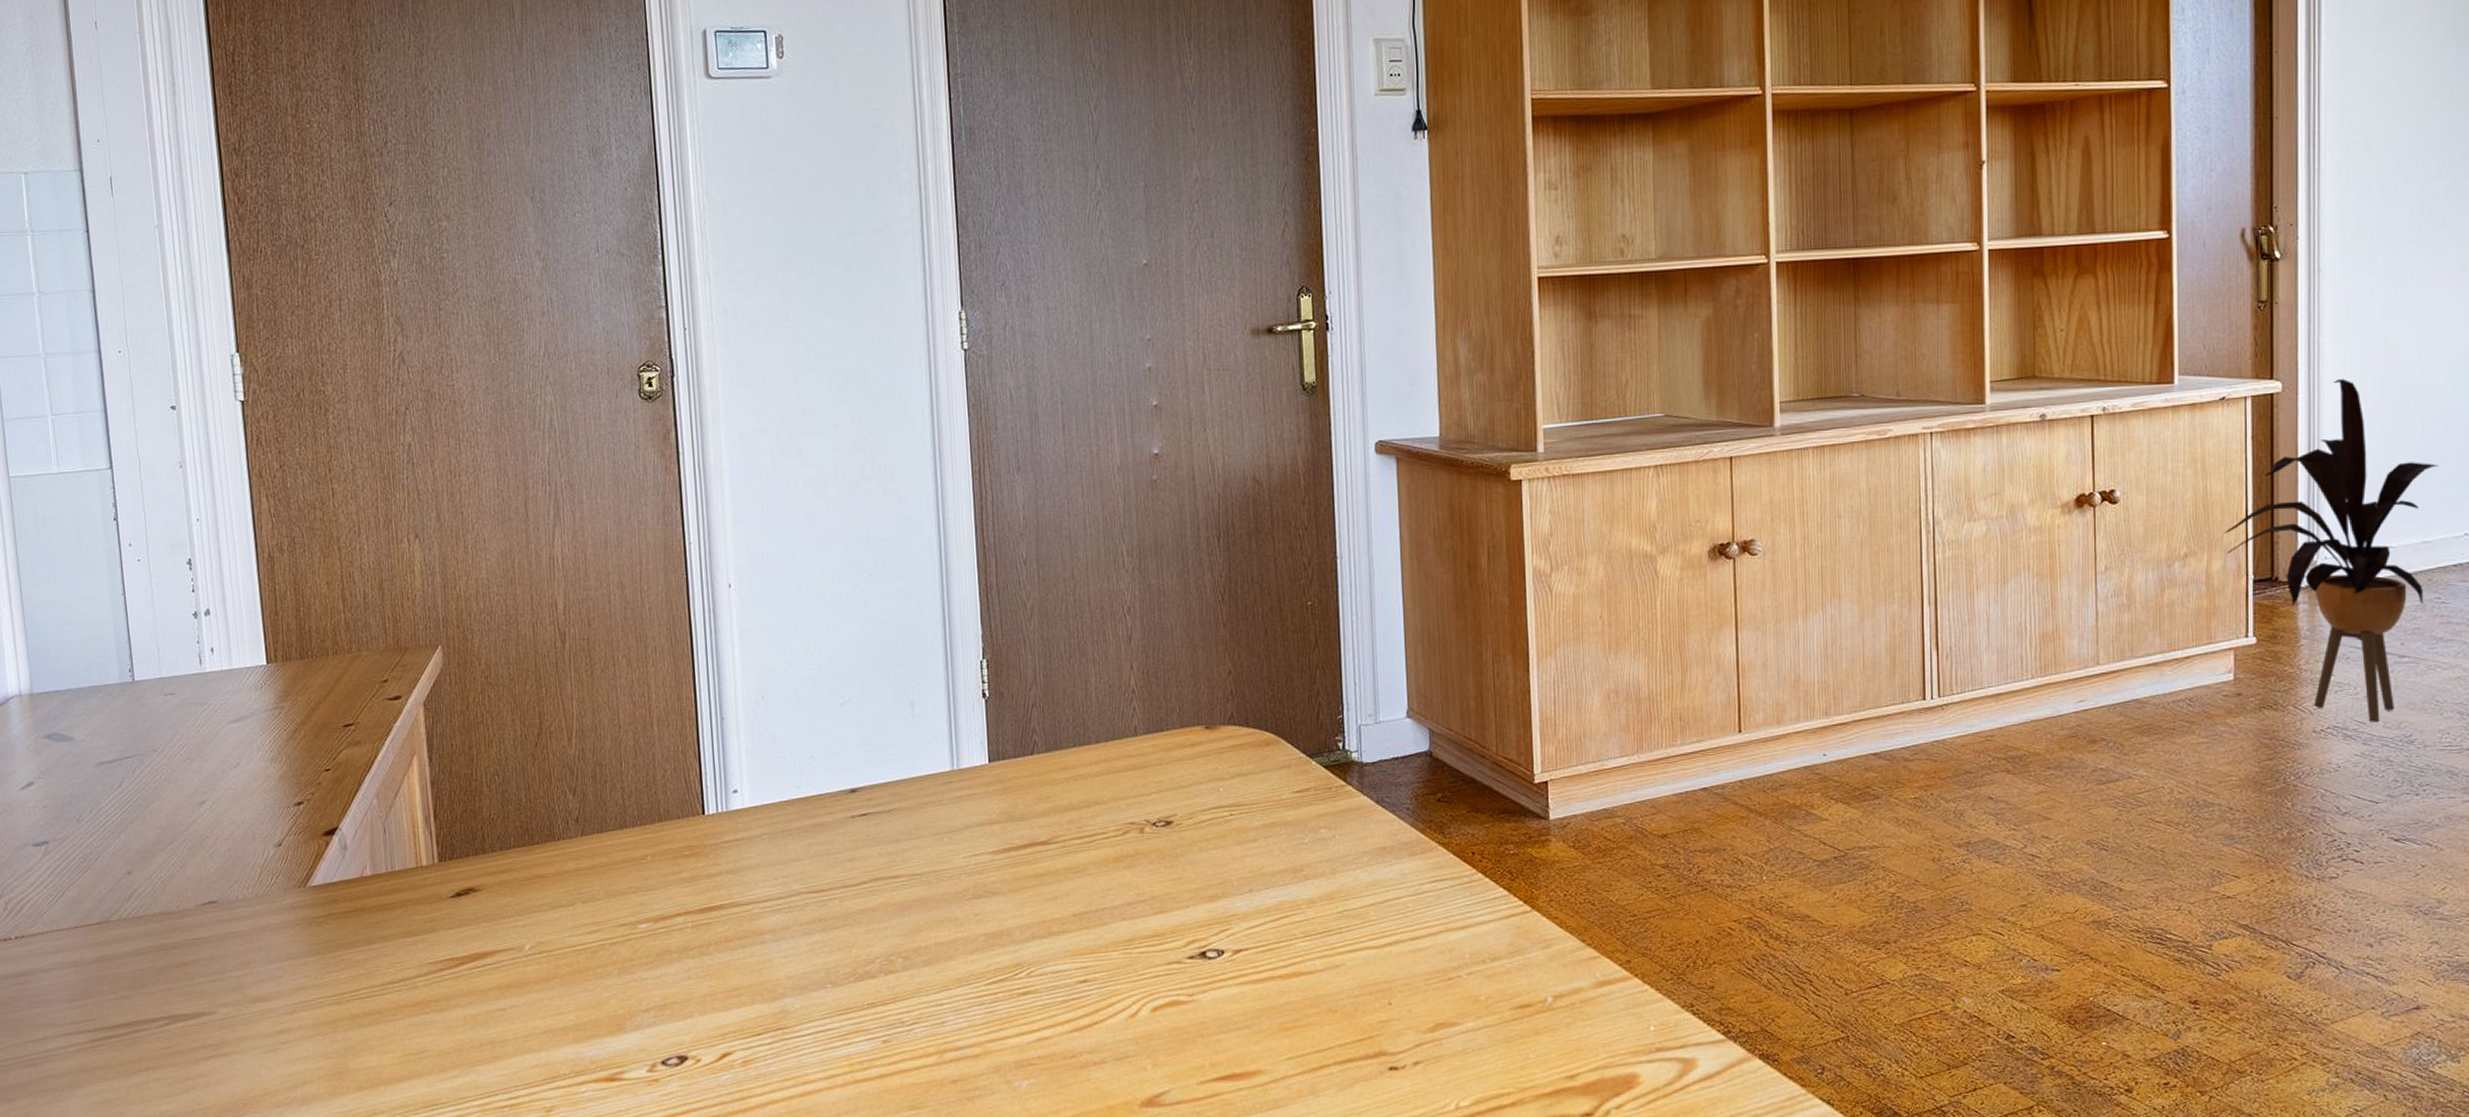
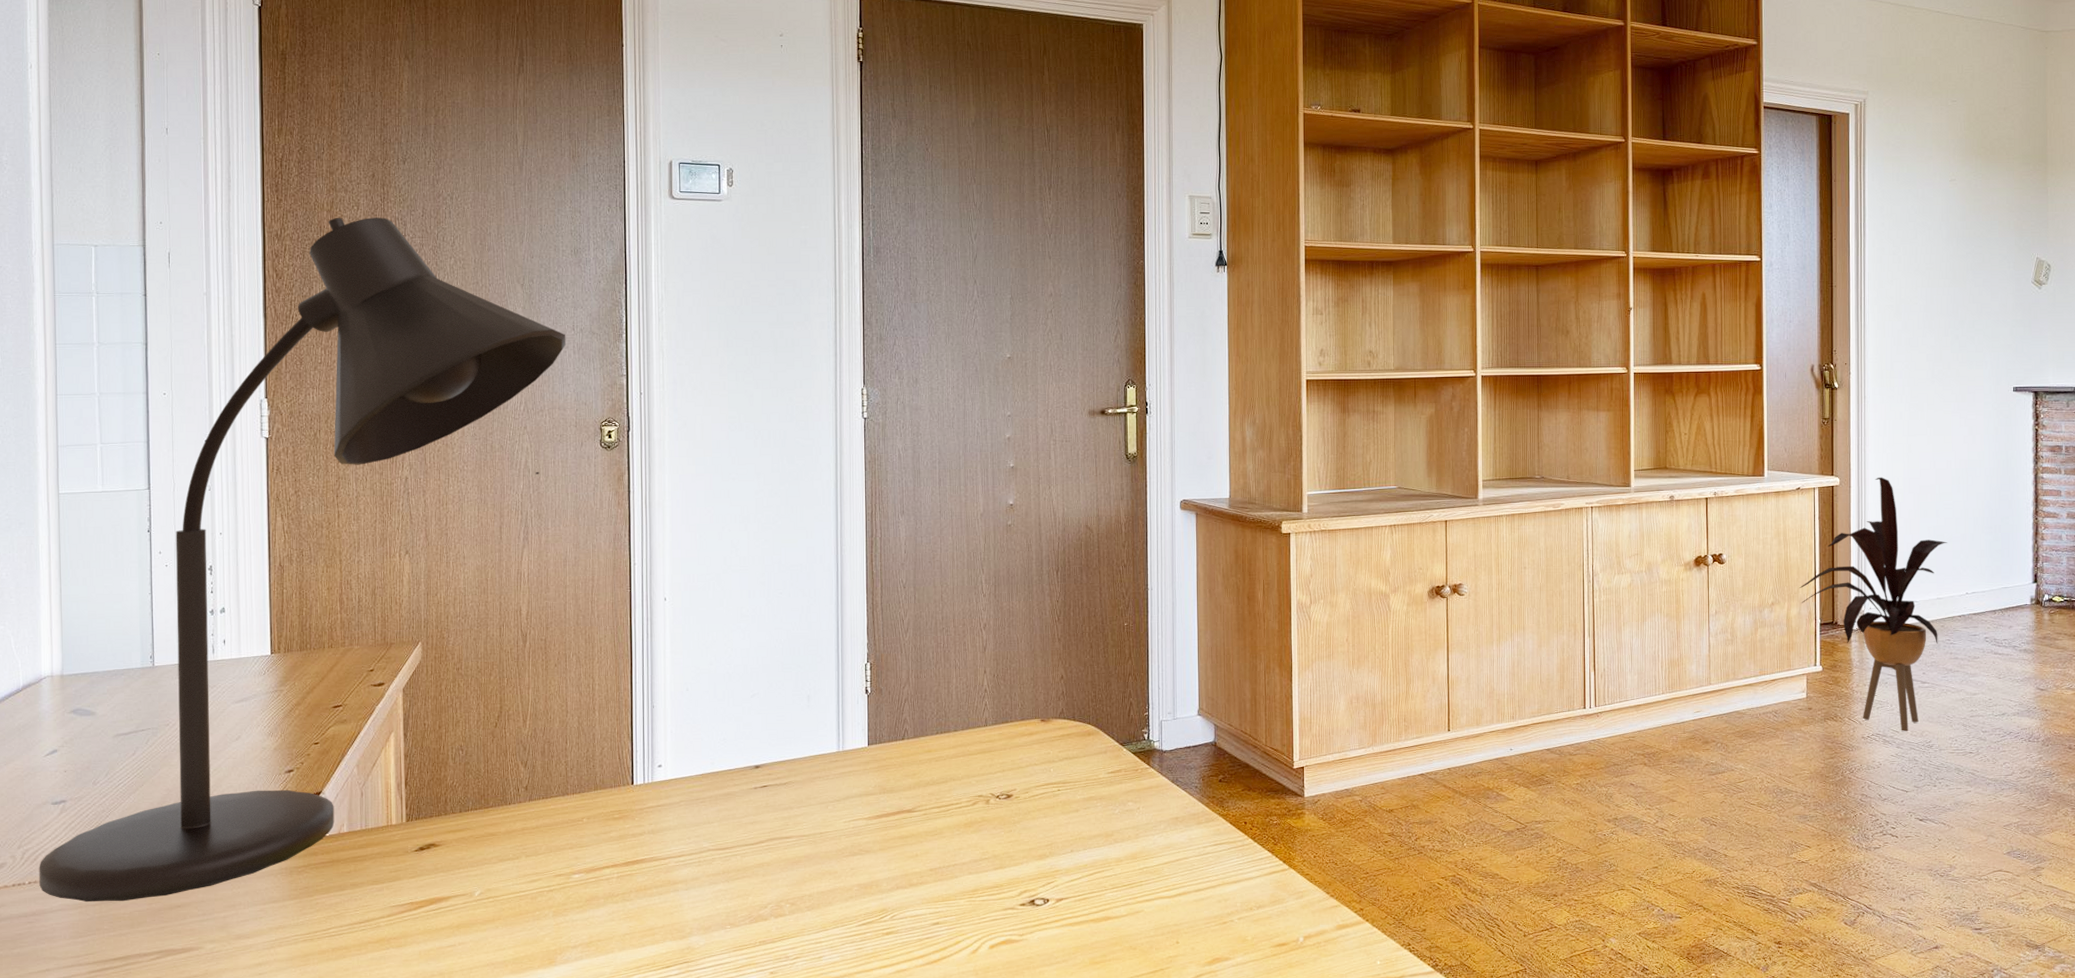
desk lamp: none [25,120,590,960] -> present [39,217,566,903]

